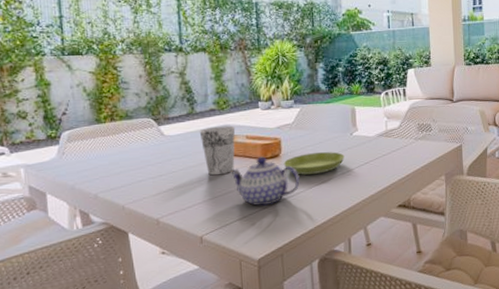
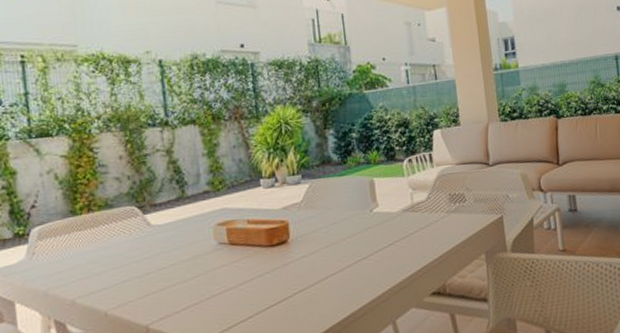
cup: present [199,125,236,176] -> none [191,209,235,270]
teapot: present [231,157,300,206] -> none [231,244,314,304]
saucer: present [283,152,345,175] -> none [292,233,365,263]

